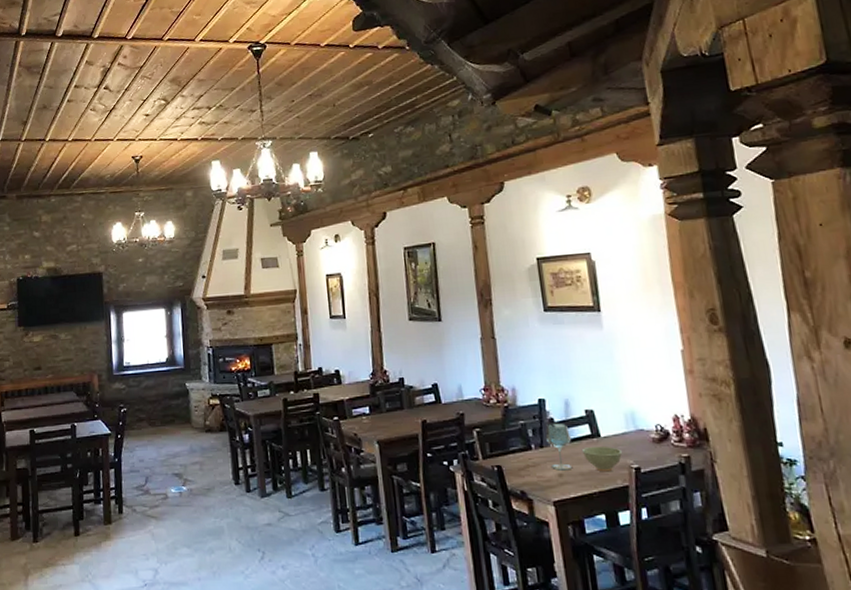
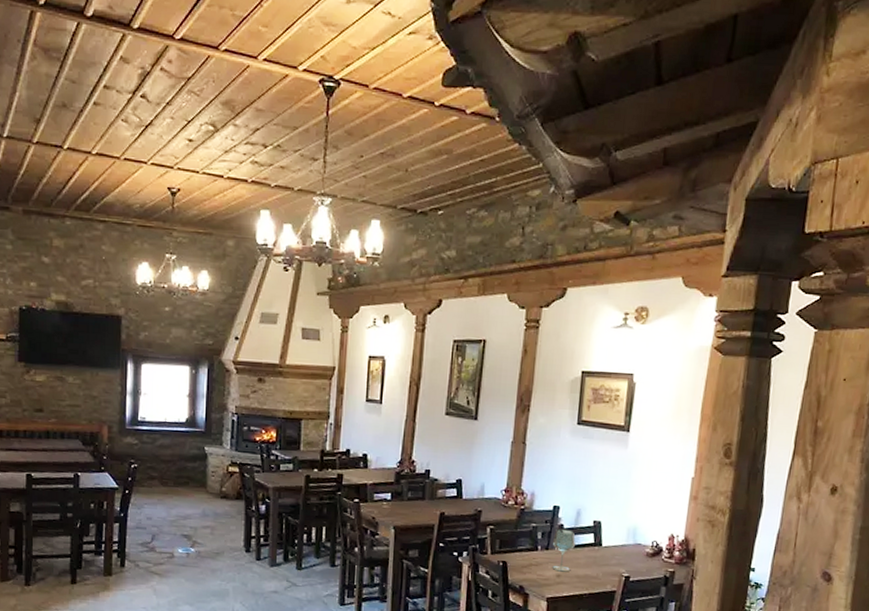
bowl: present [581,446,623,472] -> none [582,553,618,578]

